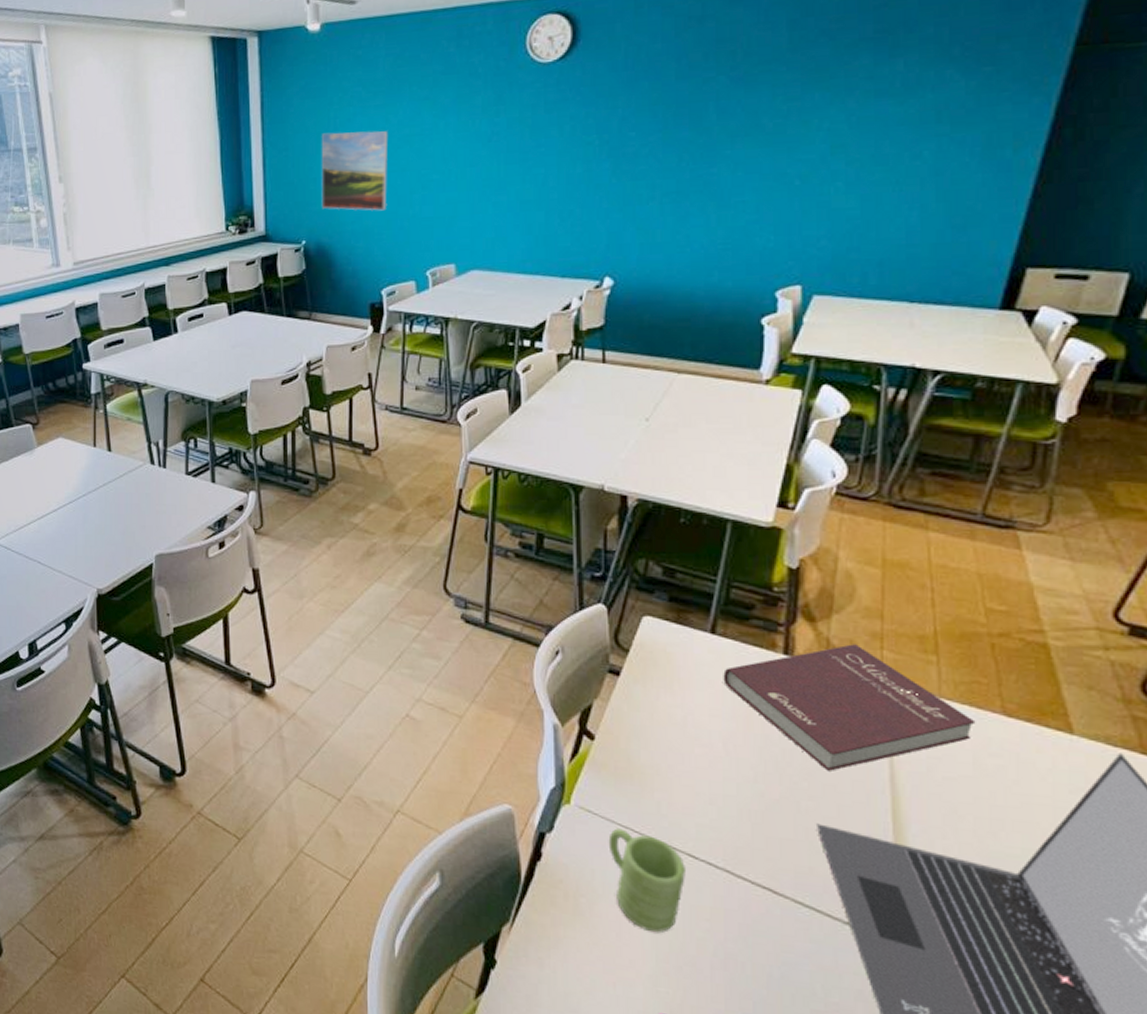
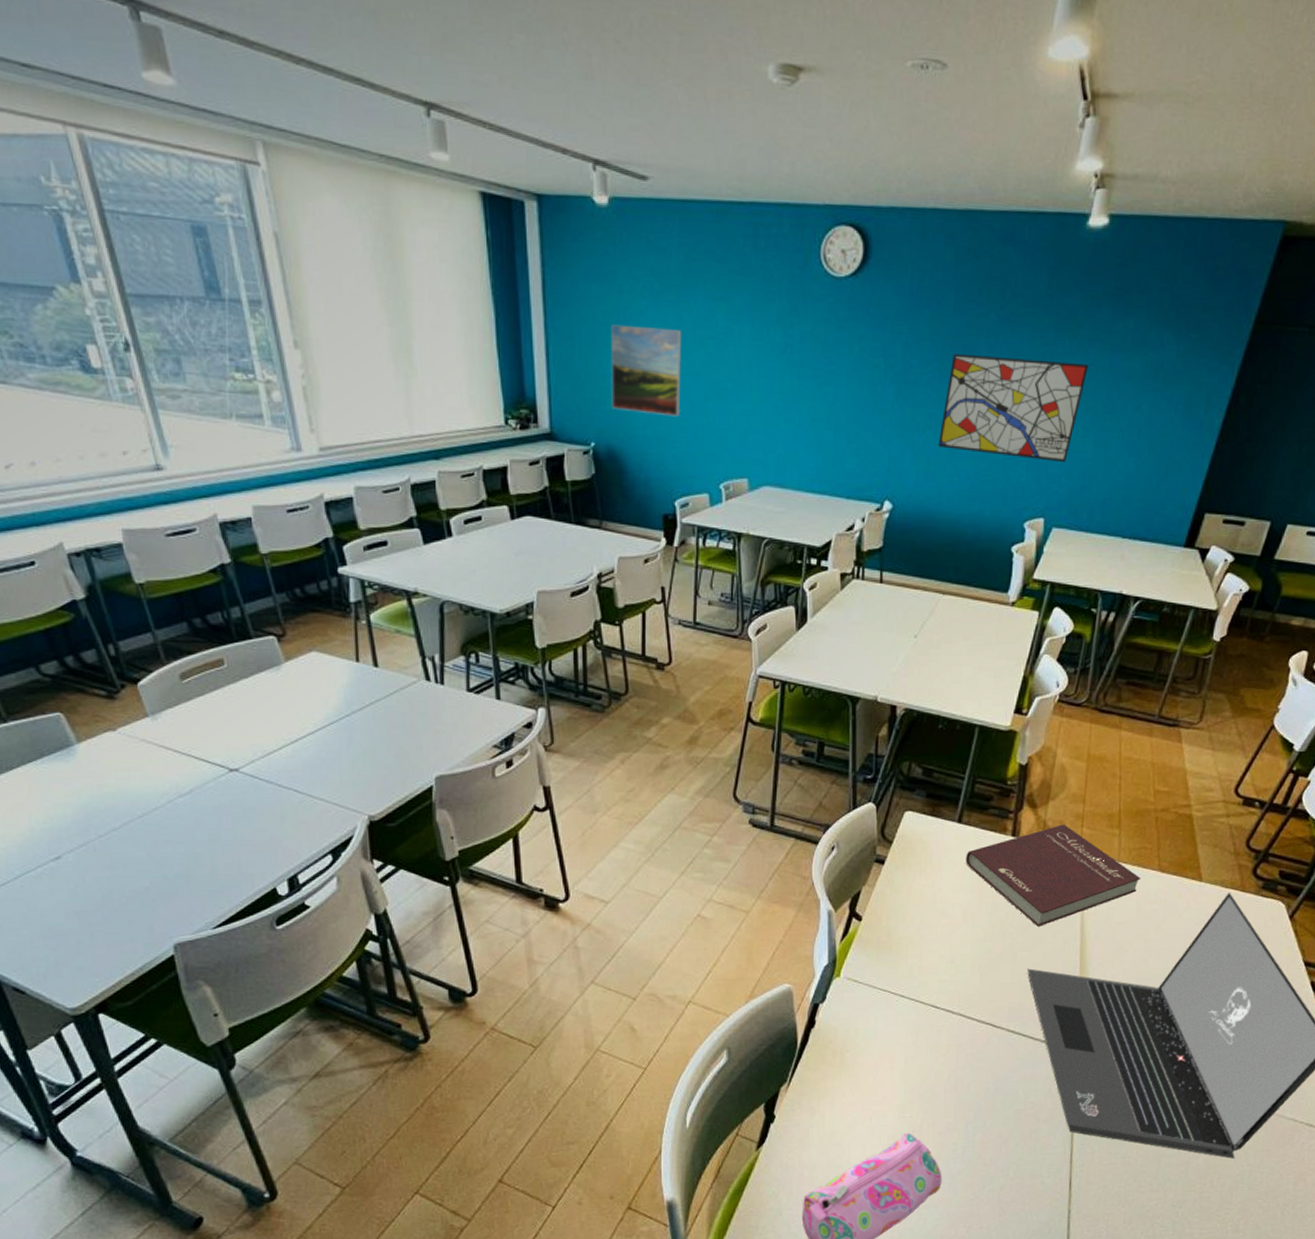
mug: present [608,828,685,933] -> none [870,992,929,1072]
wall art: none [664,115,847,224] -> present [938,353,1088,463]

